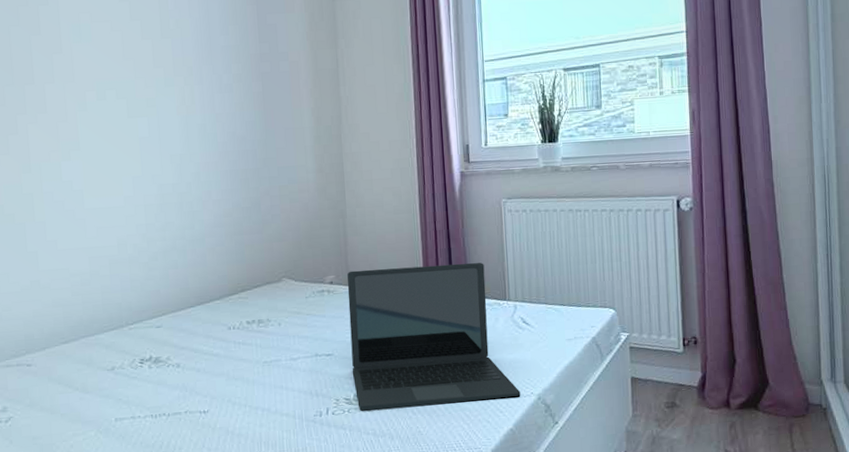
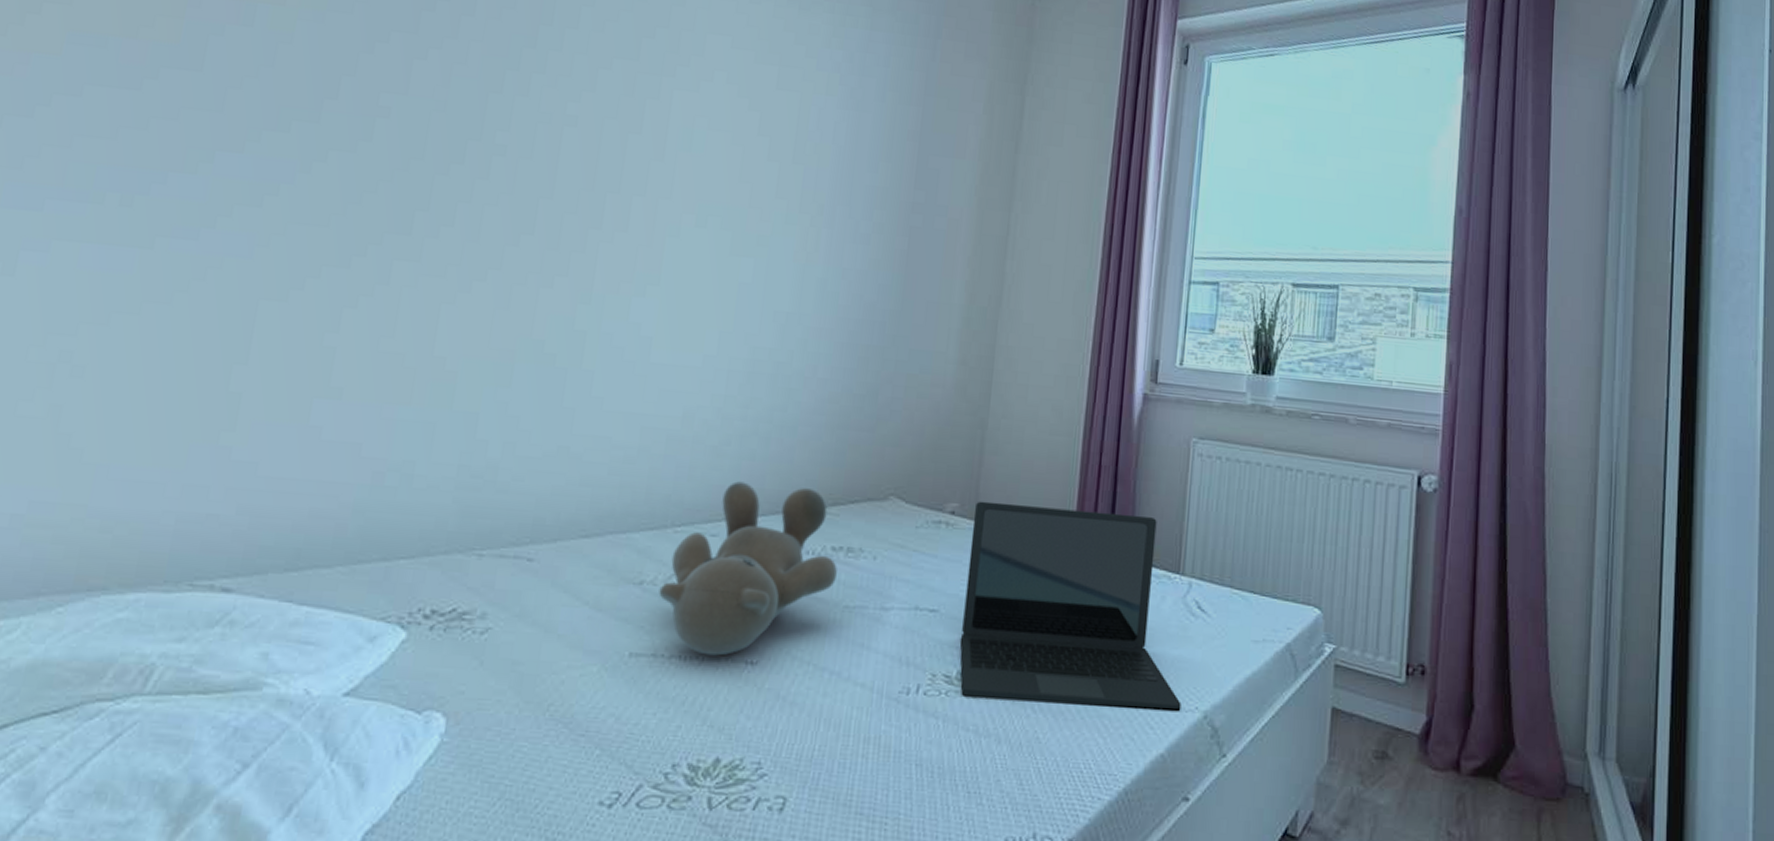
teddy bear: none [127,282,255,412] -> present [659,481,838,656]

